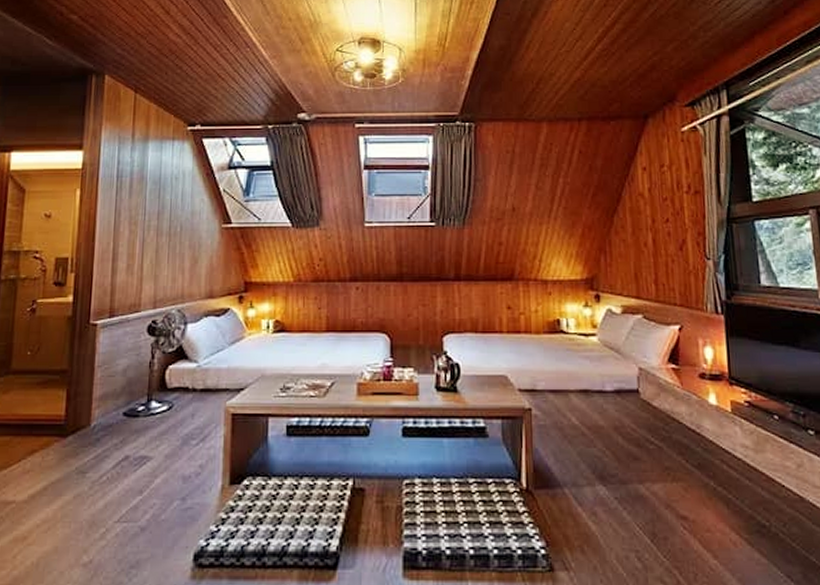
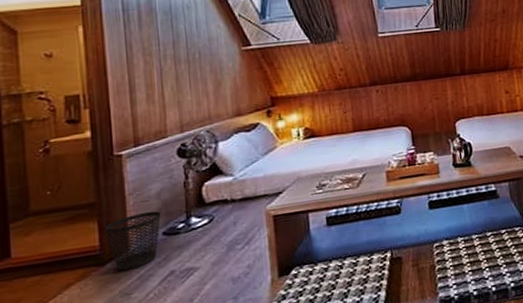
wastebasket: none [71,389,124,446] -> present [104,211,161,271]

